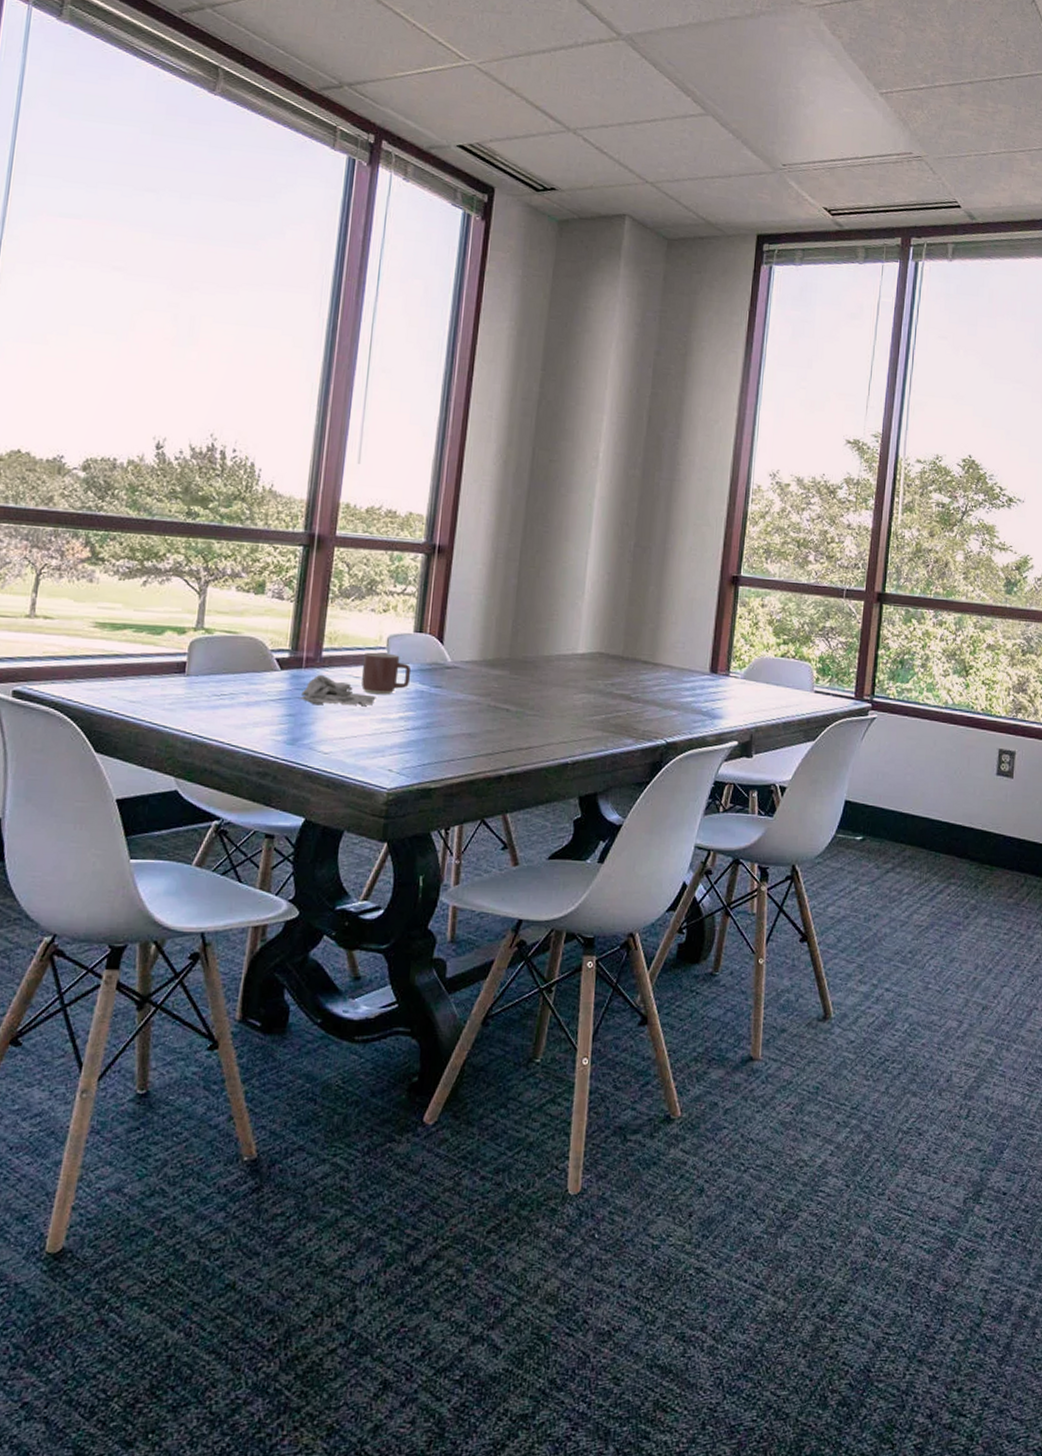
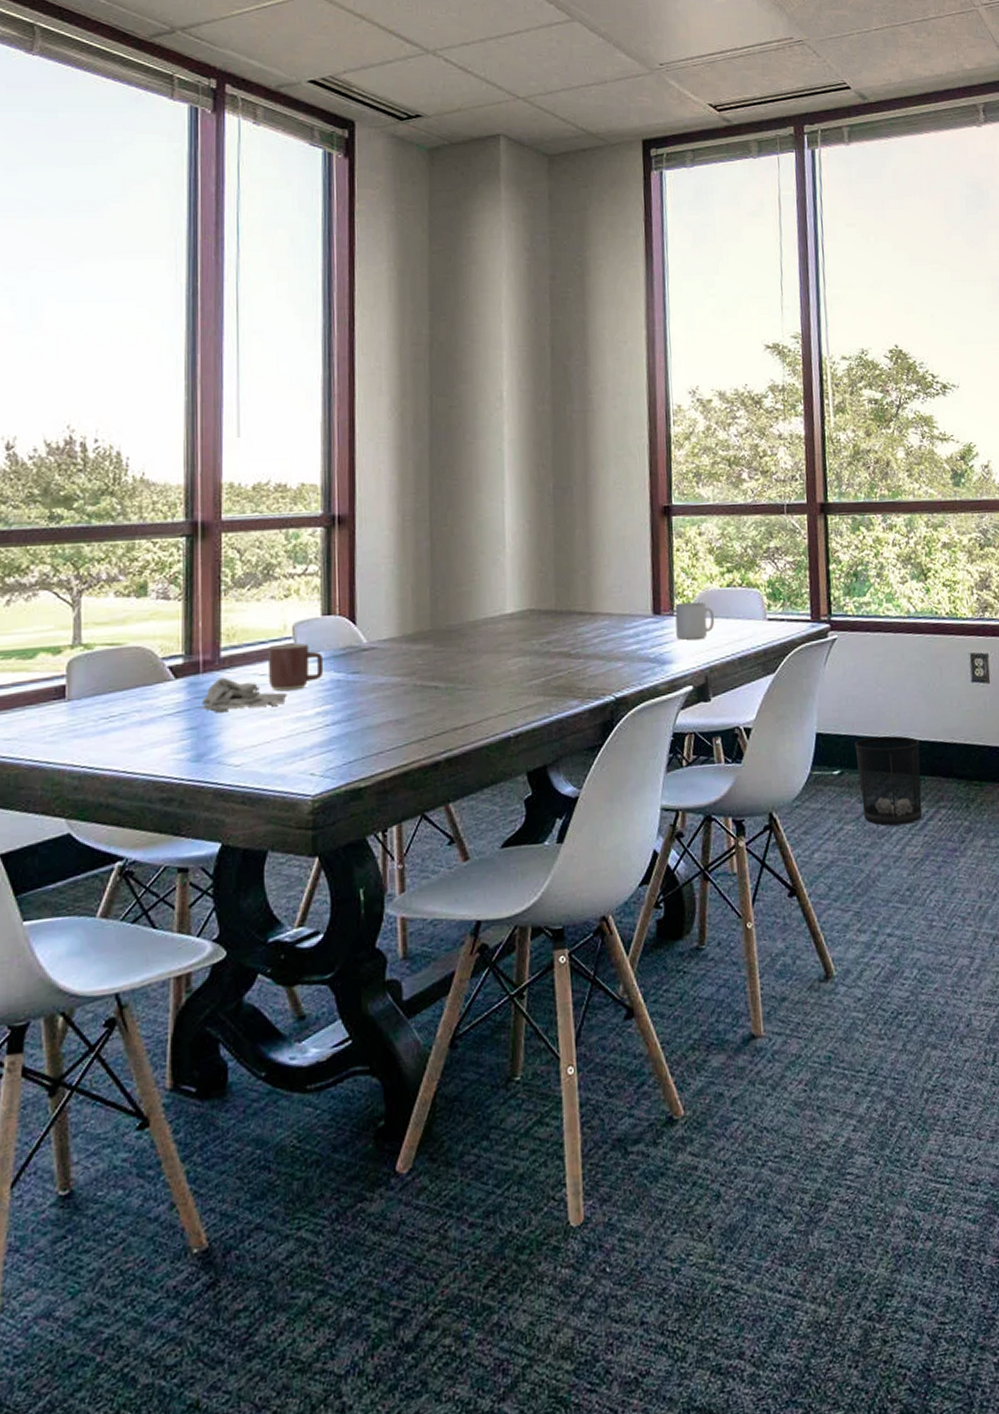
mug: none [729,665,767,700] -> present [675,602,715,640]
waste bin: none [878,811,939,894] -> present [854,735,923,825]

